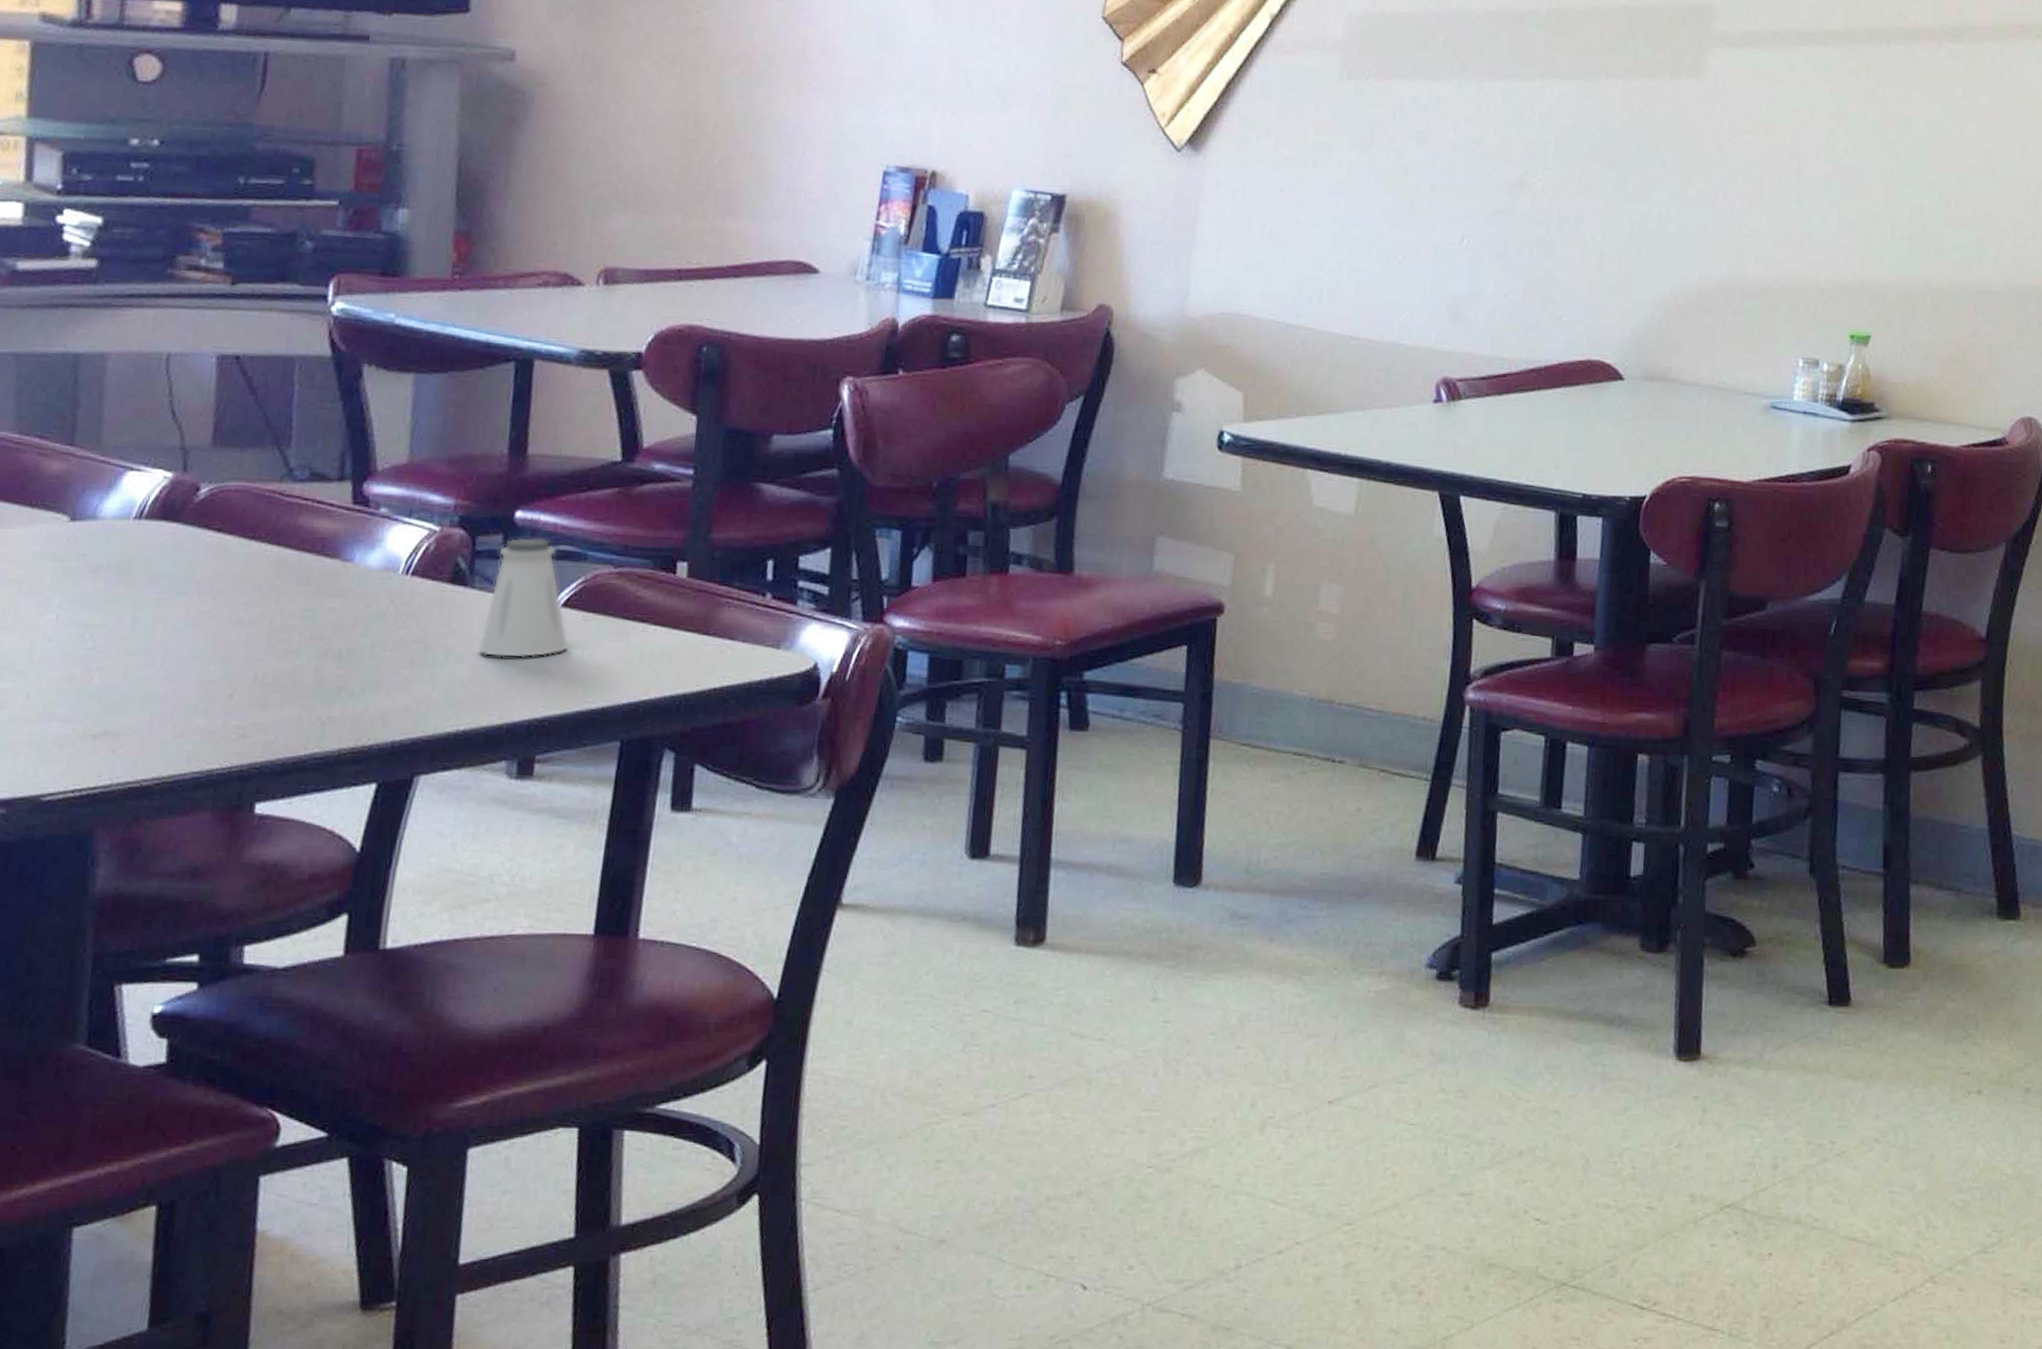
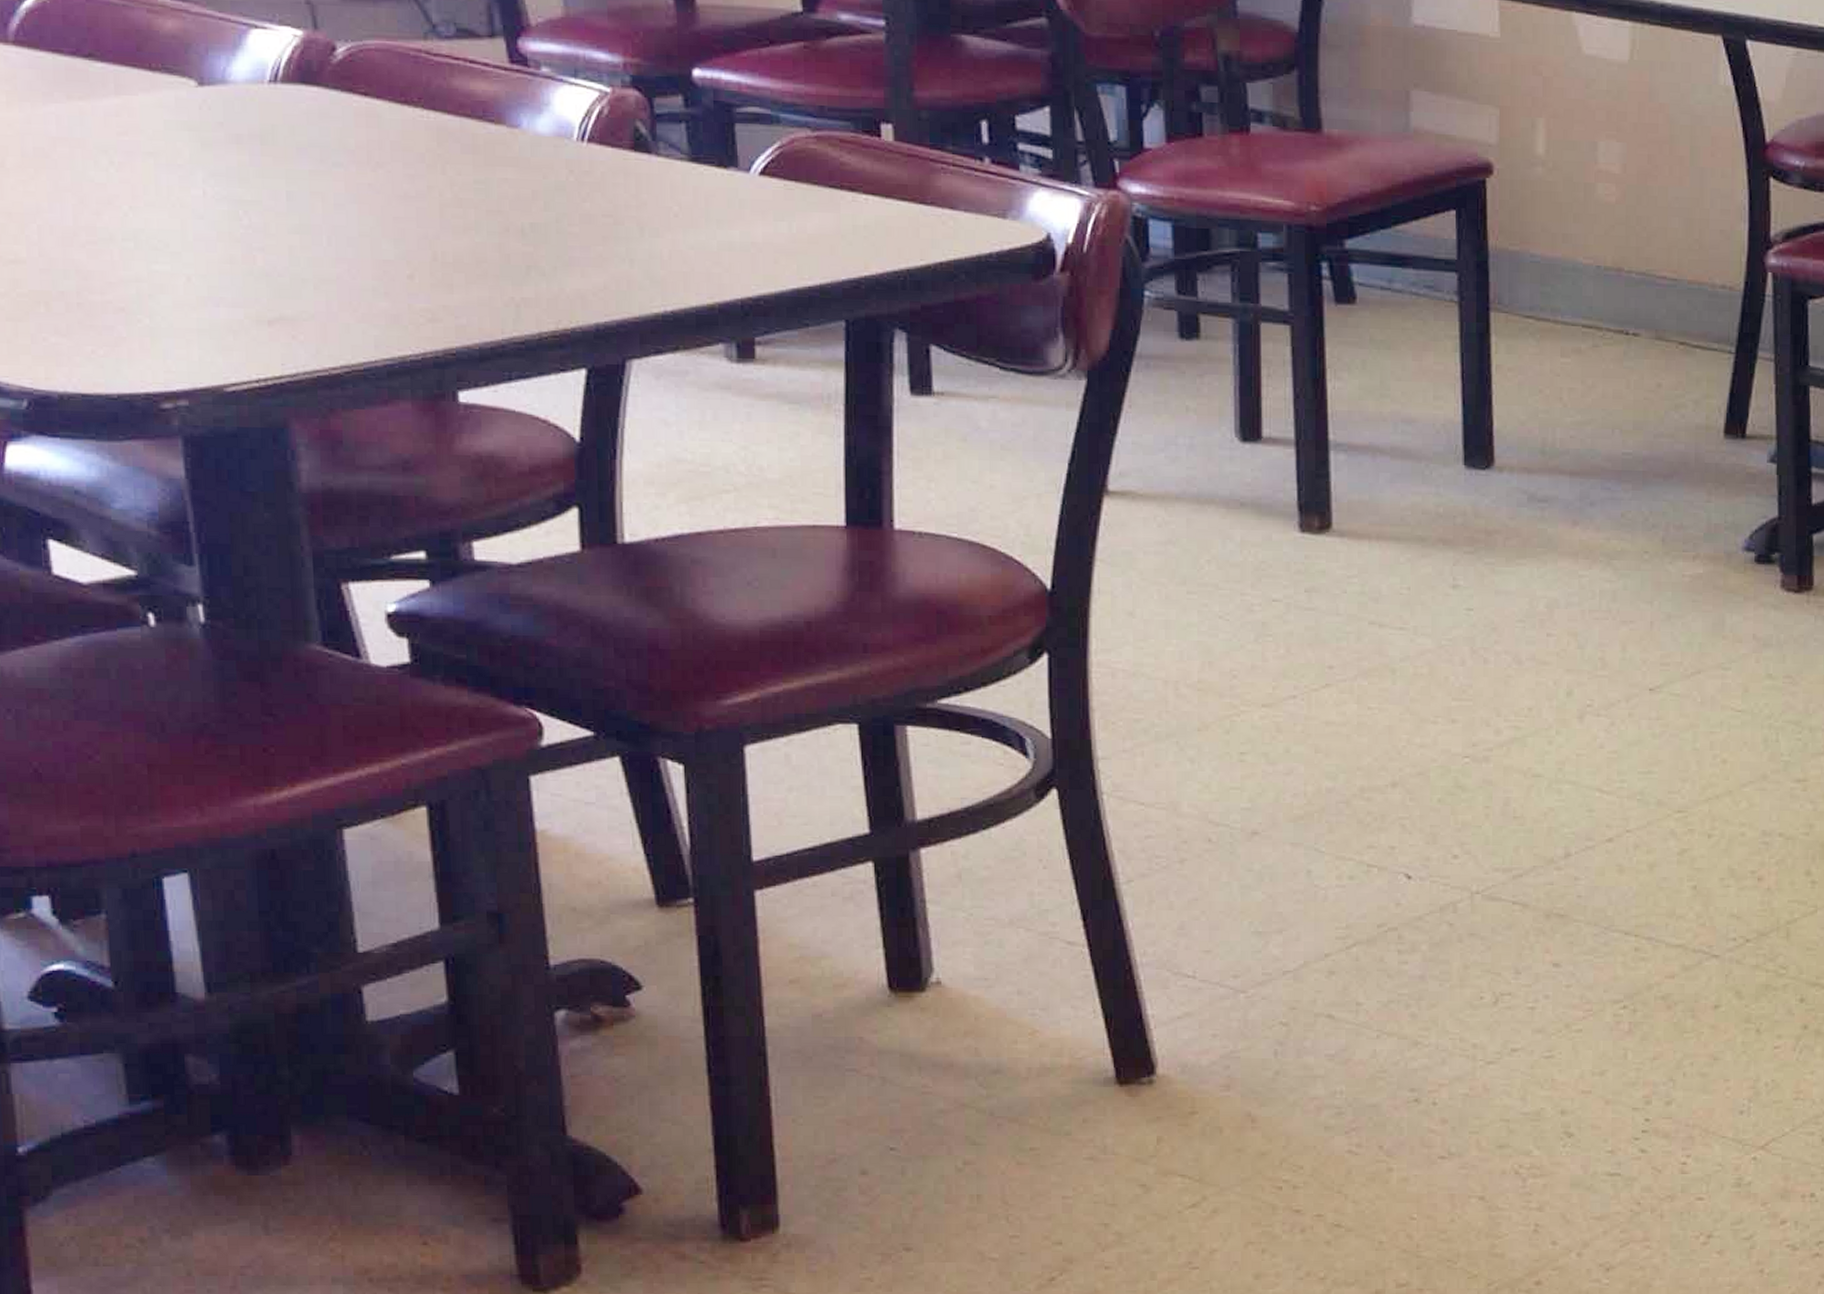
saltshaker: present [476,537,570,659] -> none [672,98,774,233]

